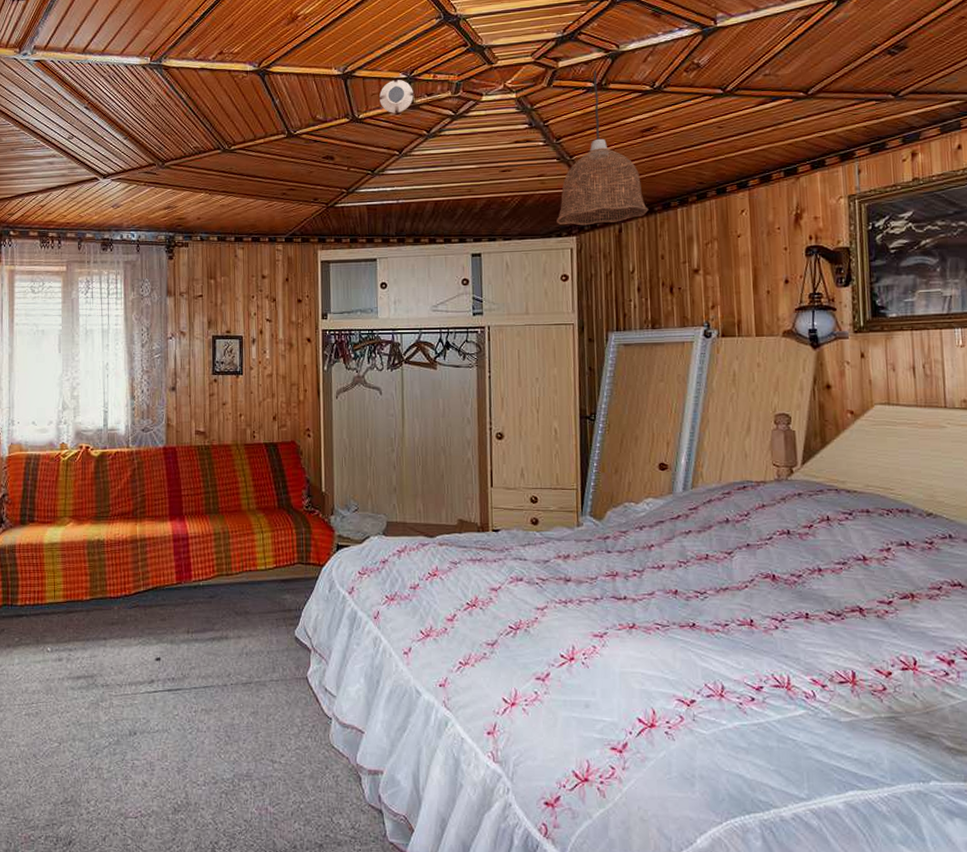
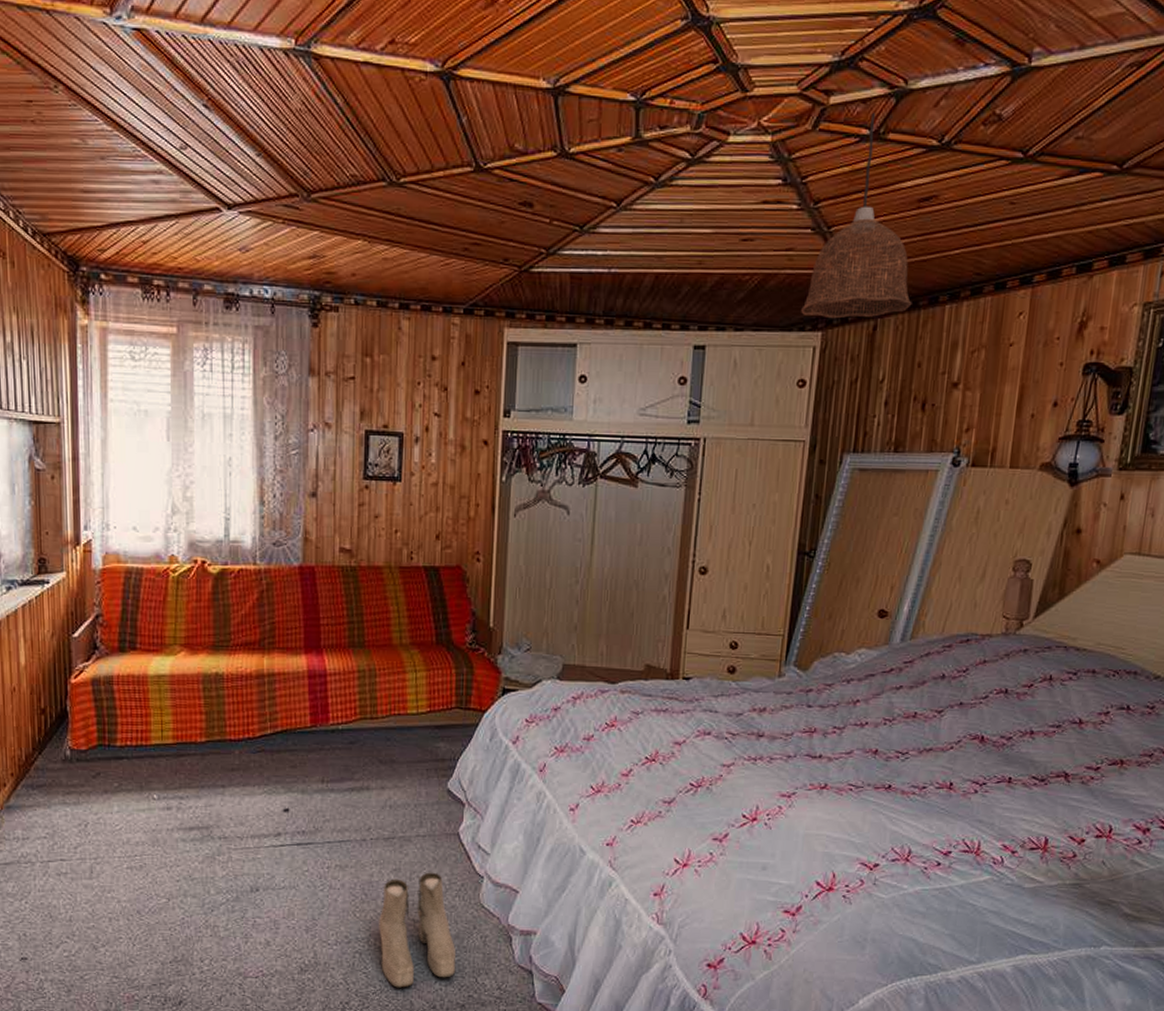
boots: none [241,714,313,828] -> present [379,872,456,988]
smoke detector: present [379,80,414,113] -> none [598,103,643,150]

